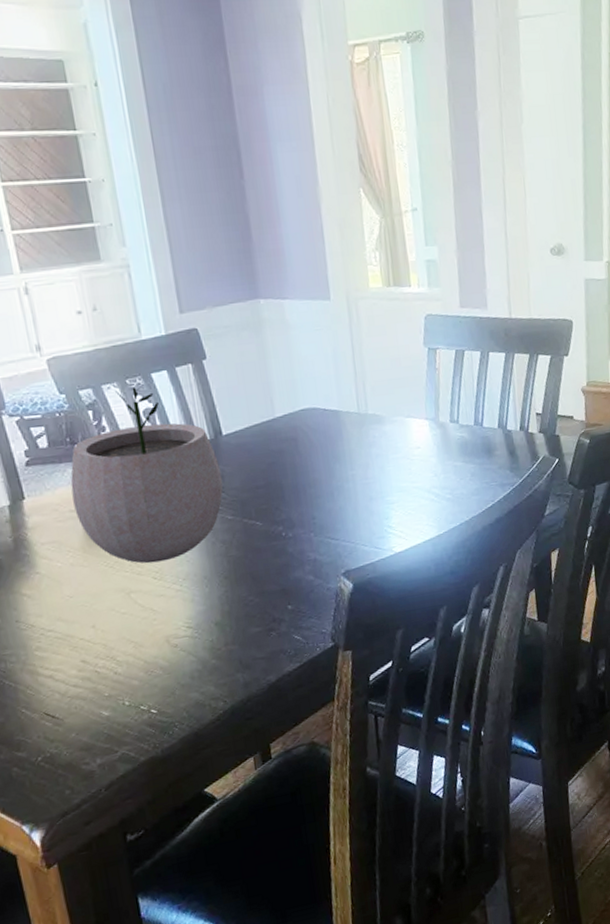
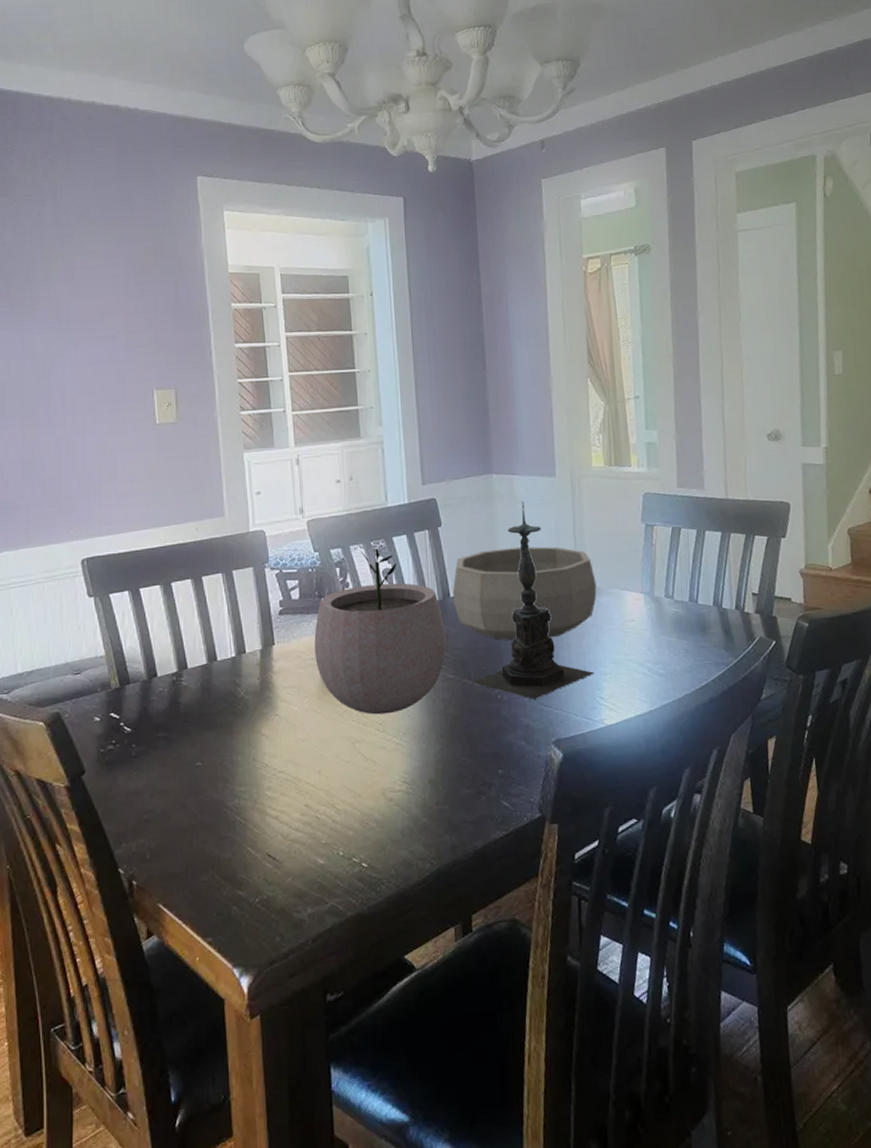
decorative bowl: none [224,375,380,477] -> present [452,546,597,641]
candle holder: none [253,328,381,535] -> present [472,502,595,701]

